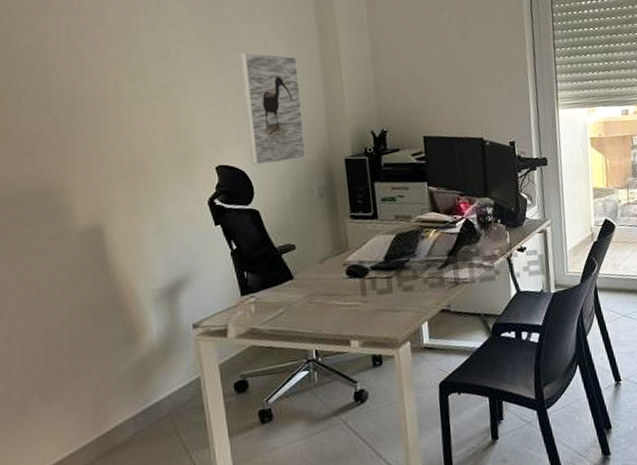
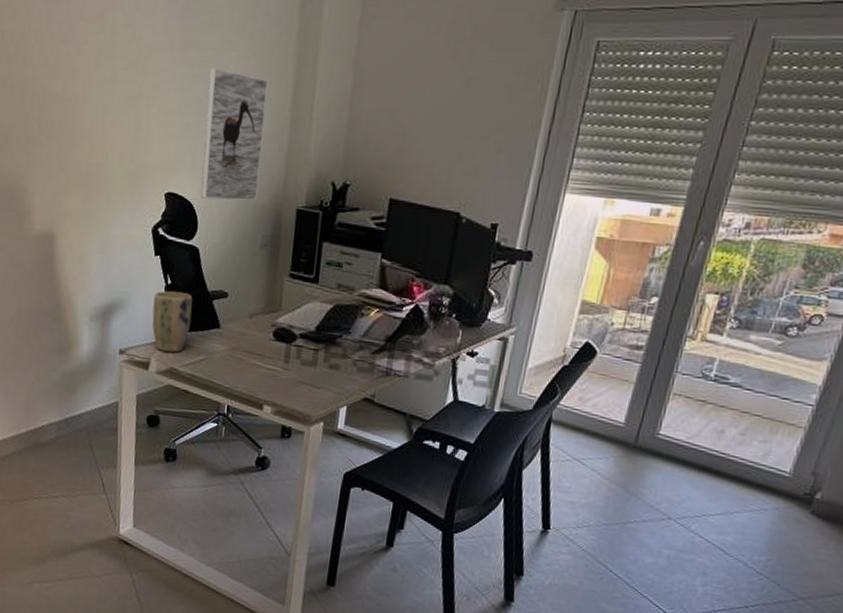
plant pot: none [221,254,264,315] -> present [152,290,193,353]

